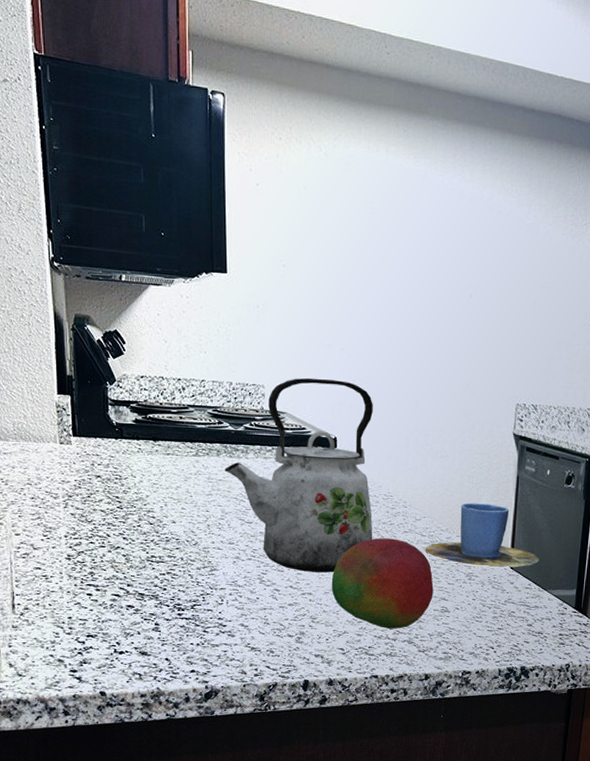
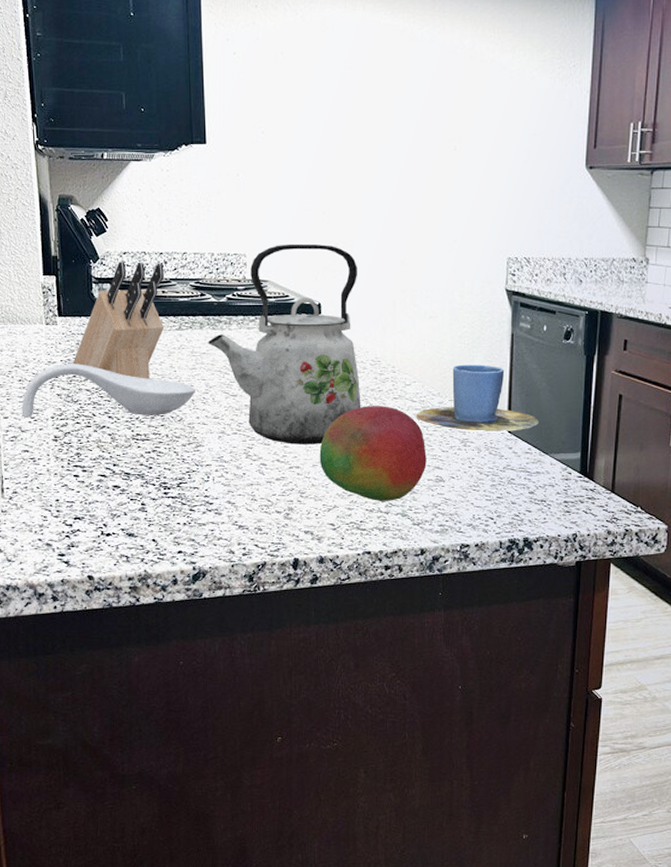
spoon rest: none [34,483,211,539] -> present [21,364,195,418]
knife block: none [87,385,182,503] -> present [72,262,165,379]

